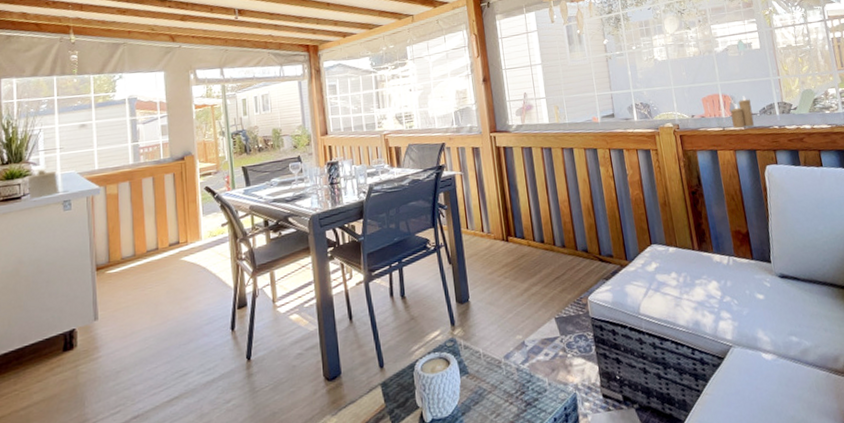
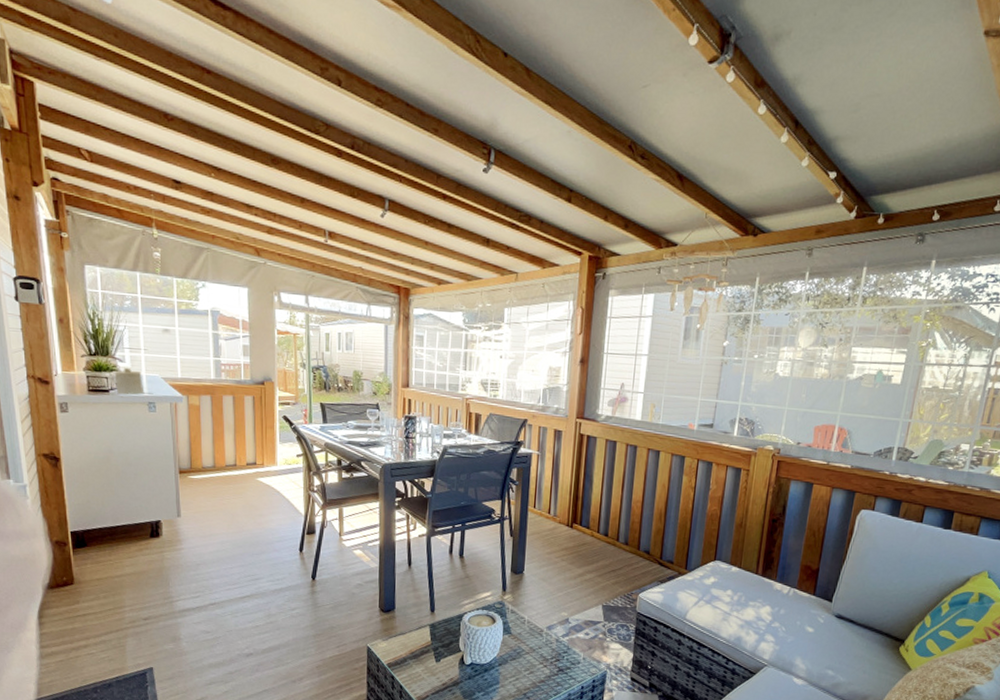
candle: present [730,96,755,129] -> none [839,433,868,468]

